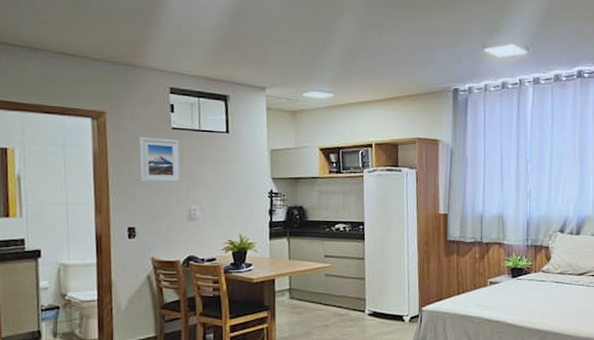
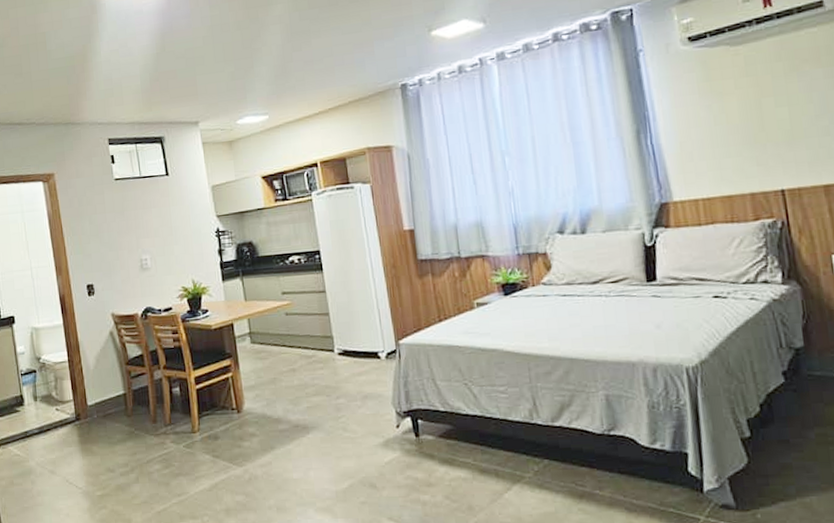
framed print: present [139,137,181,183] -> none [86,190,129,238]

